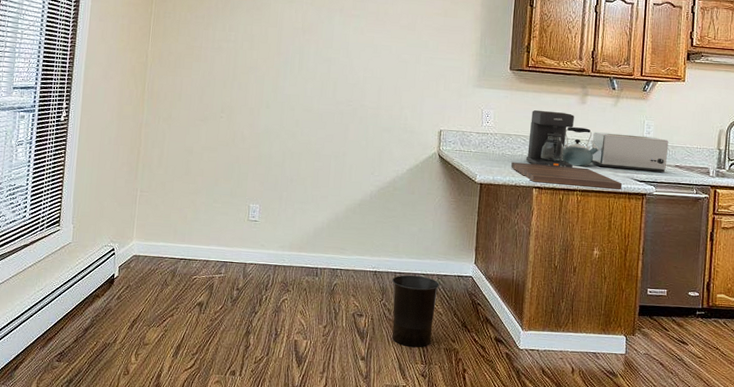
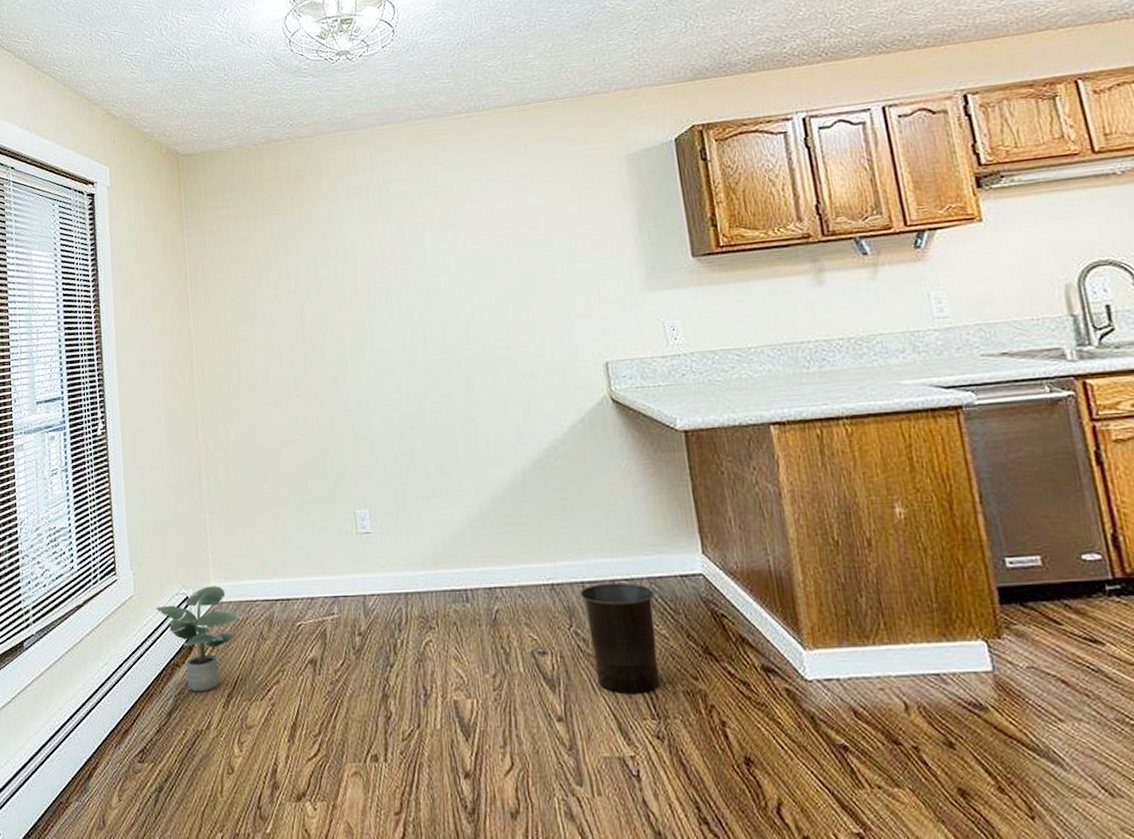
potted plant: none [88,243,152,317] -> present [156,586,241,692]
cutting board: present [511,162,623,189] -> none [726,381,918,416]
coffee maker: present [526,110,574,168] -> none [740,303,826,390]
kettle: present [563,126,600,167] -> none [800,320,865,381]
toaster: present [591,132,669,173] -> none [847,314,986,376]

